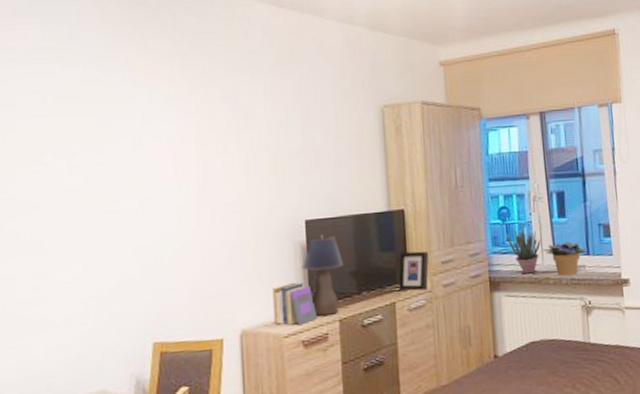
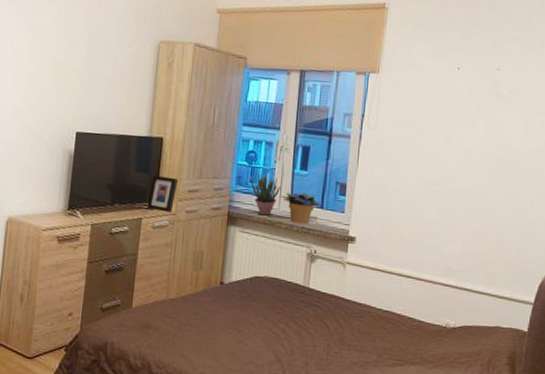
books: present [272,282,318,326] -> none [36,184,74,223]
table lamp: present [301,234,344,317] -> none [66,147,104,219]

